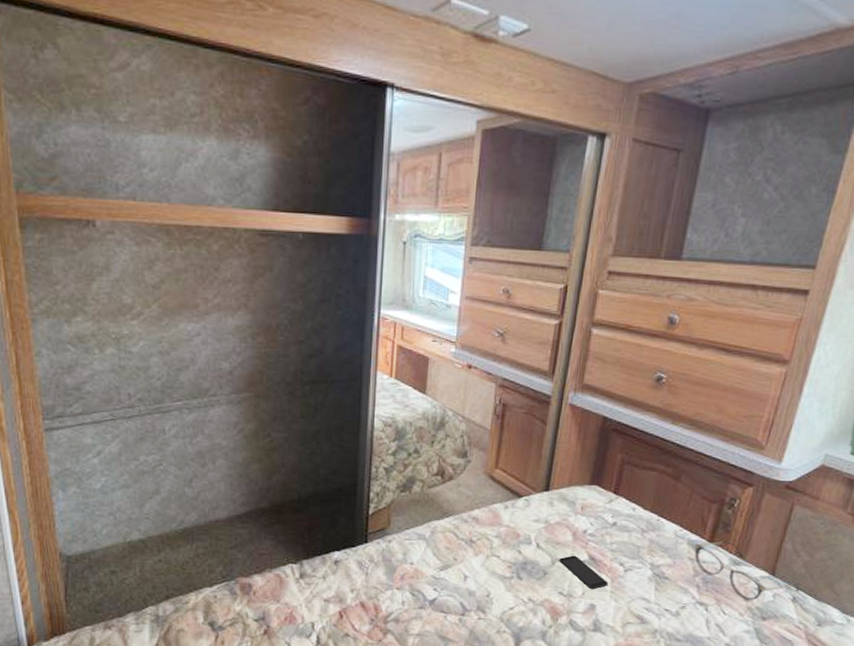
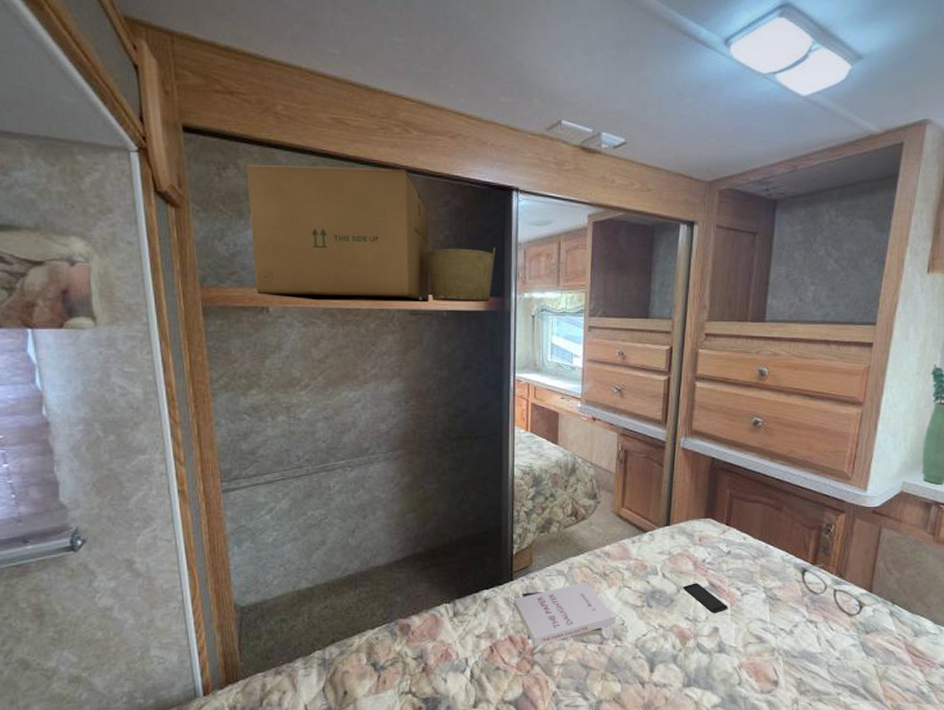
box: none [68,44,284,222] -> present [247,164,430,303]
basket: none [280,152,363,224] -> present [426,245,496,303]
books: none [366,548,480,615] -> present [513,582,615,647]

